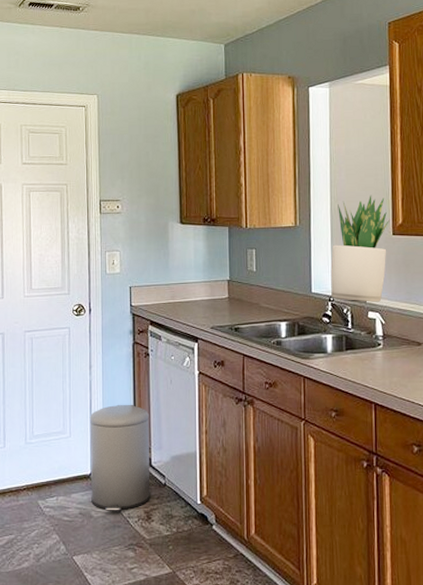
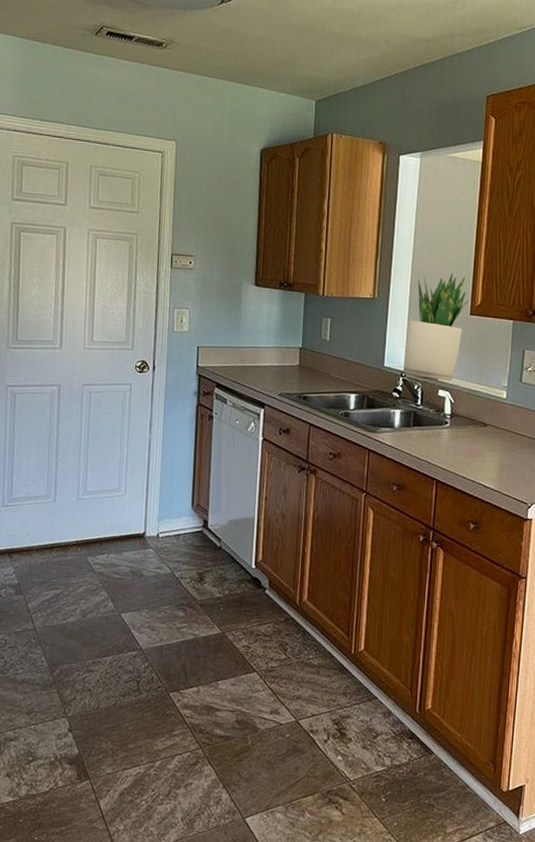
pedal bin: present [89,404,151,511] -> none [143,465,209,571]

